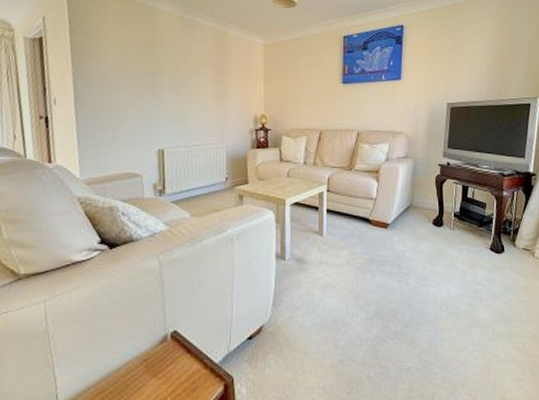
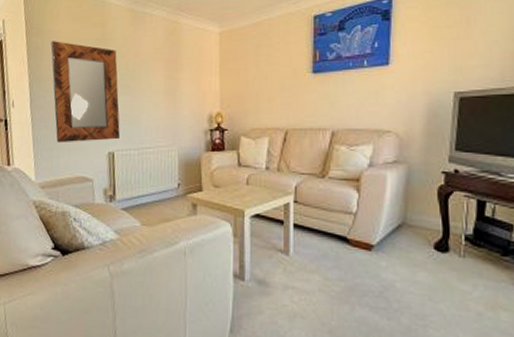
home mirror: none [97,41,170,141] -> present [50,41,120,143]

